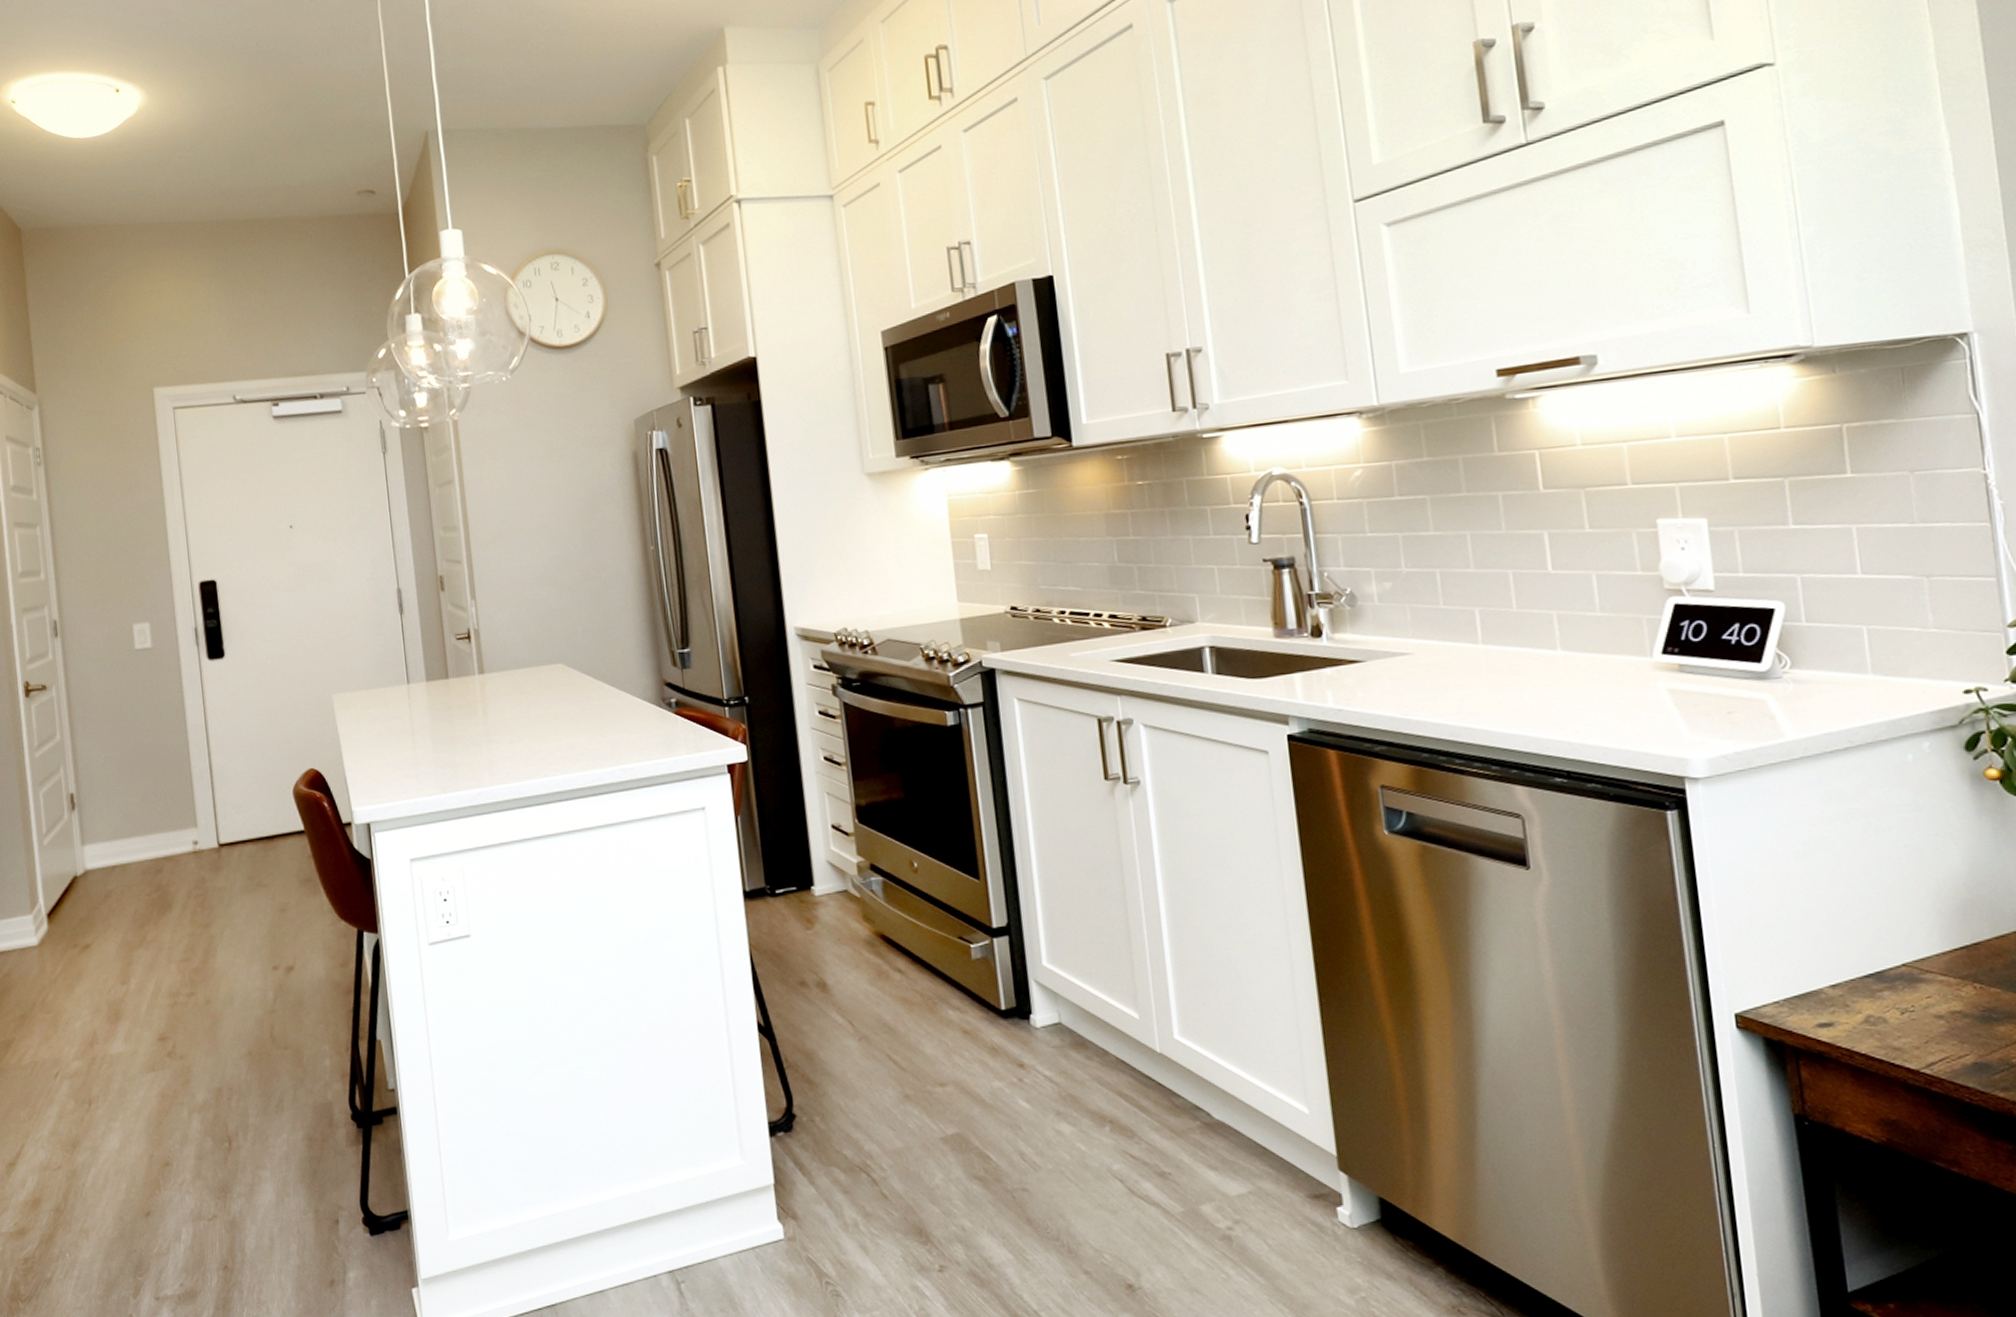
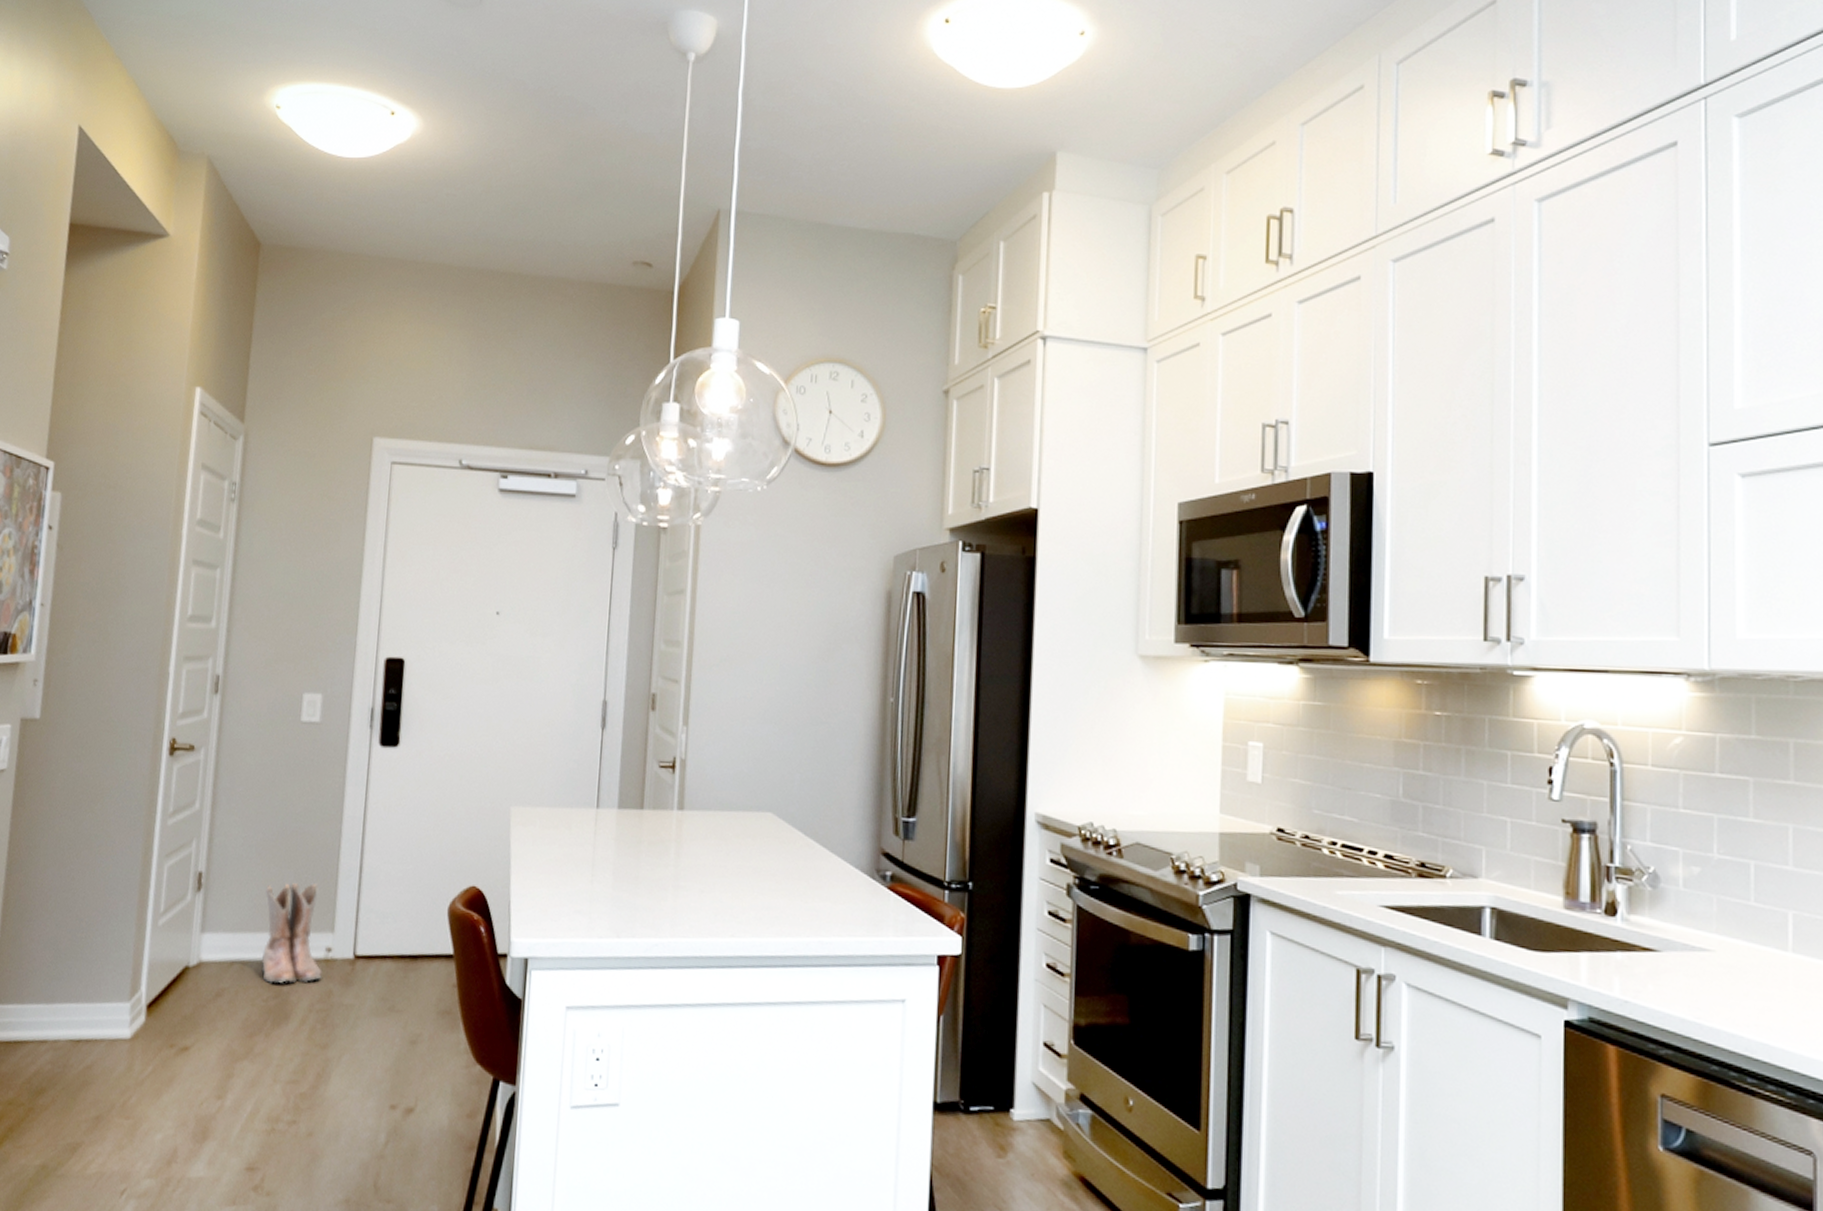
boots: none [131,788,194,879] -> present [261,883,322,984]

